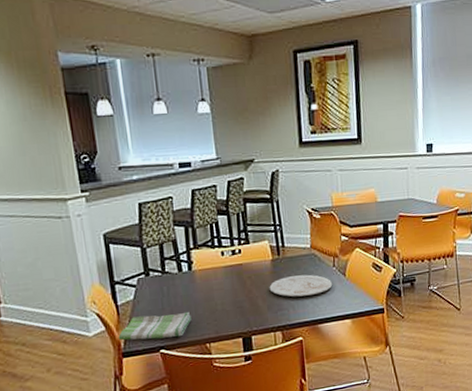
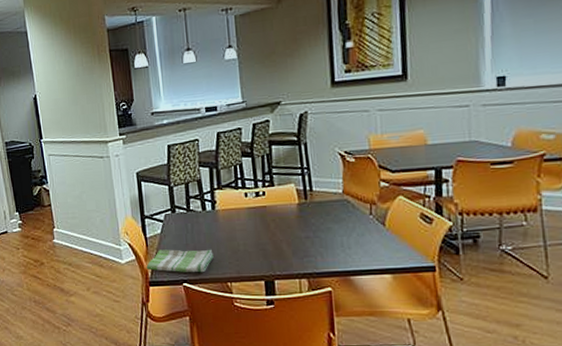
plate: present [269,274,333,297] -> none [294,221,369,244]

